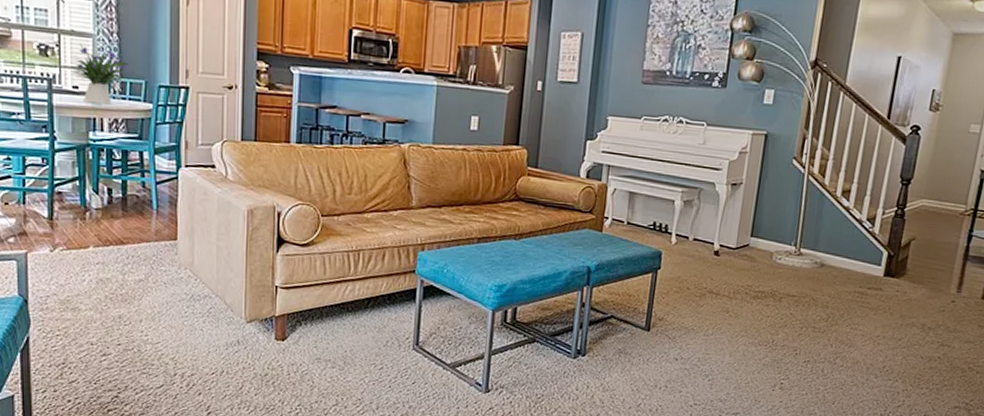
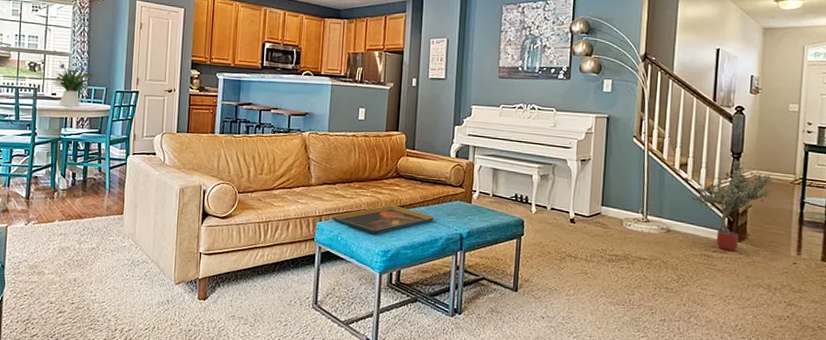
decorative tray: none [437,232,559,267] -> present [332,205,435,235]
potted tree: none [851,187,941,288] -> present [691,160,772,252]

